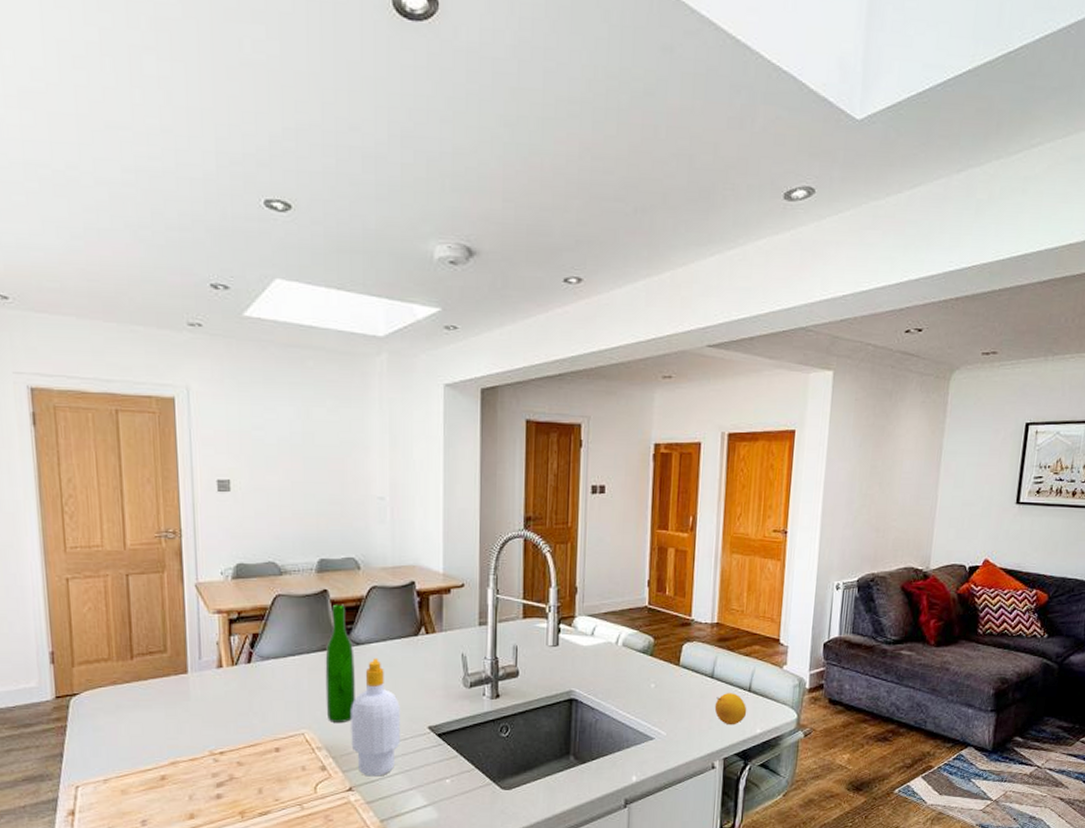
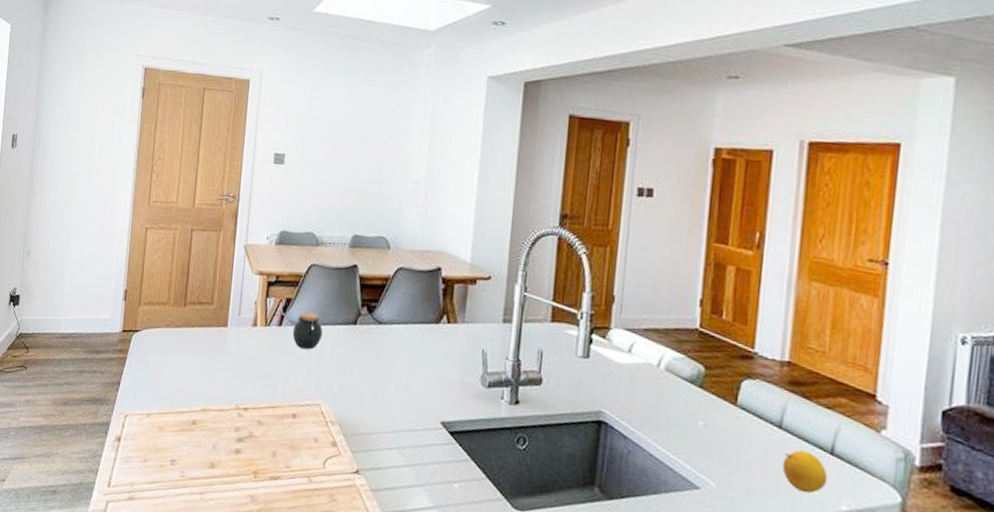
jar: none [264,643,298,681] -> present [292,311,323,349]
wine bottle: present [325,604,355,722] -> none [343,280,376,401]
soap bottle: present [351,658,400,777] -> none [363,339,415,465]

